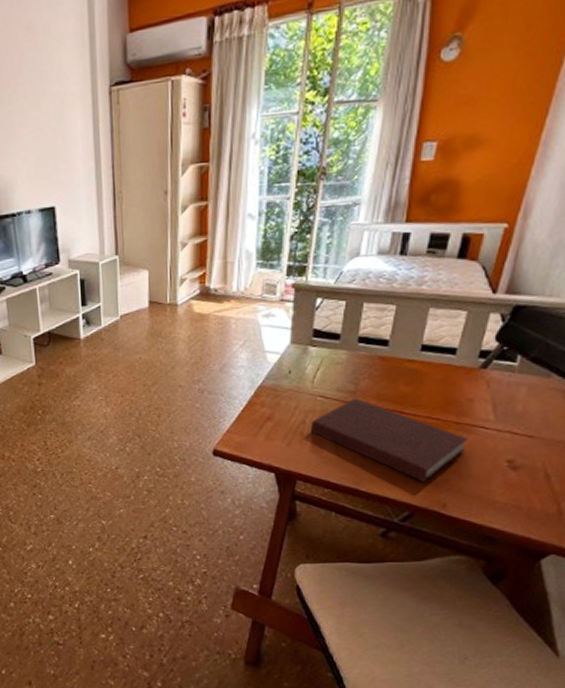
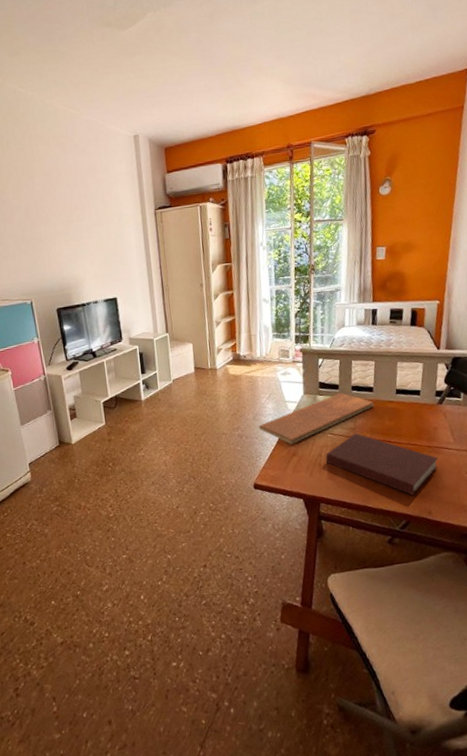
chopping board: none [225,344,388,405] -> present [258,392,375,444]

